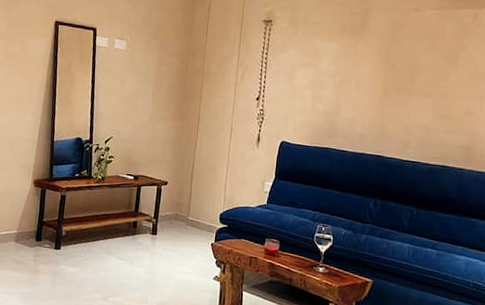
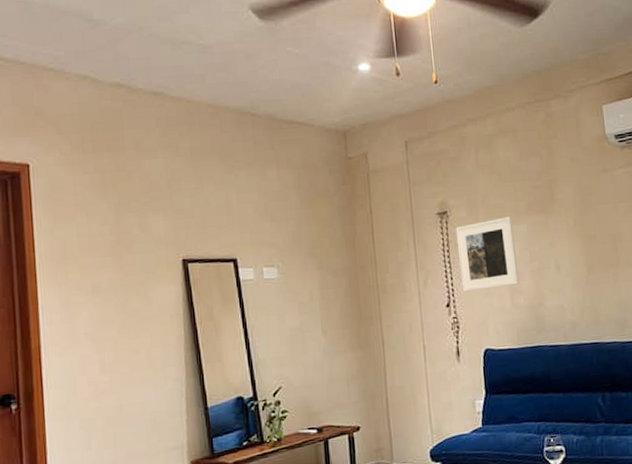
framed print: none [272,33,326,93] -> present [455,216,520,292]

